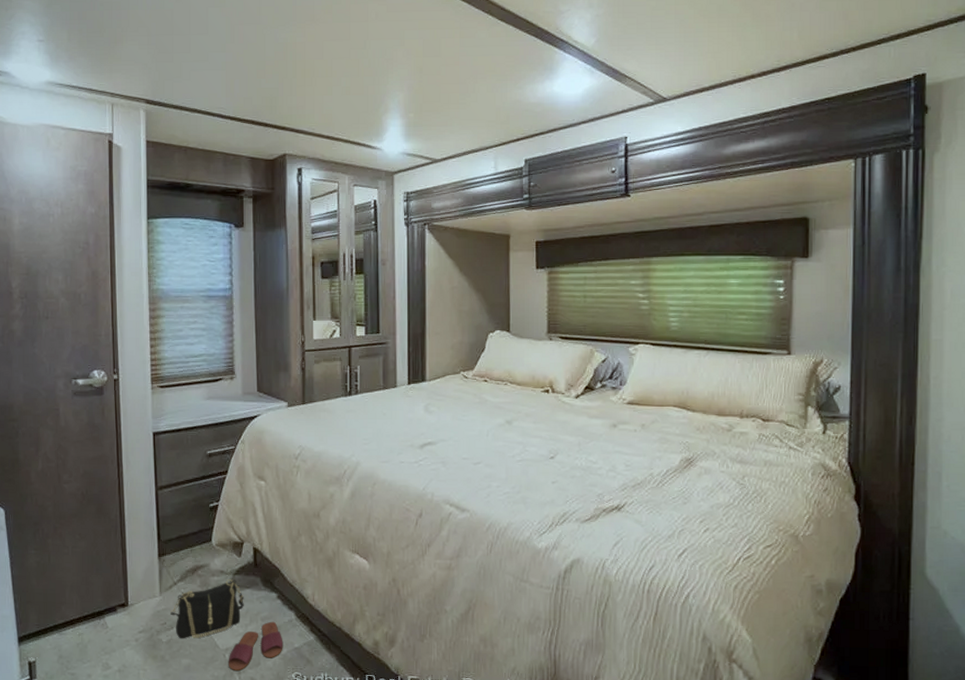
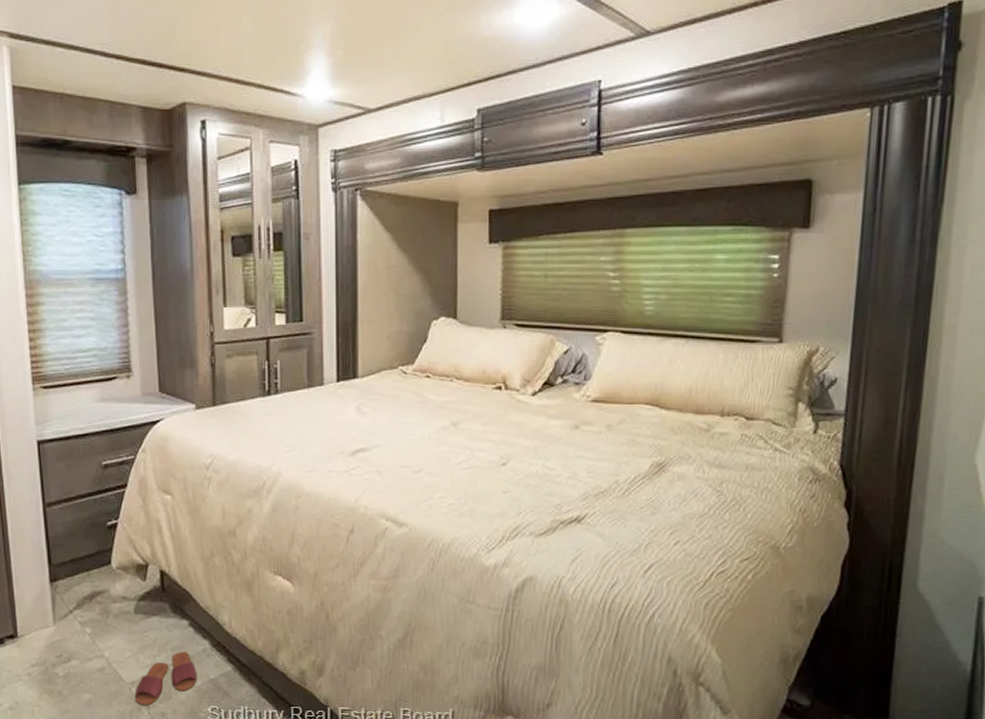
handbag: present [171,579,244,639] -> none [67,606,151,673]

